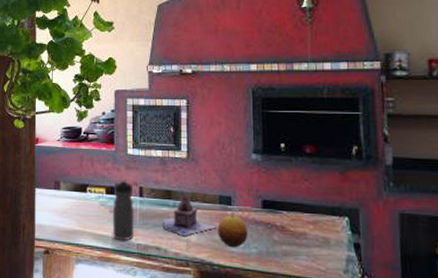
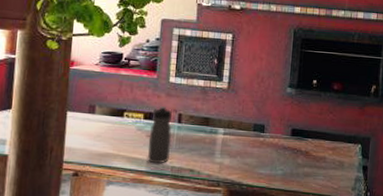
teapot: present [162,195,216,237] -> none [198,122,248,160]
fruit: present [217,214,248,248] -> none [249,140,277,170]

